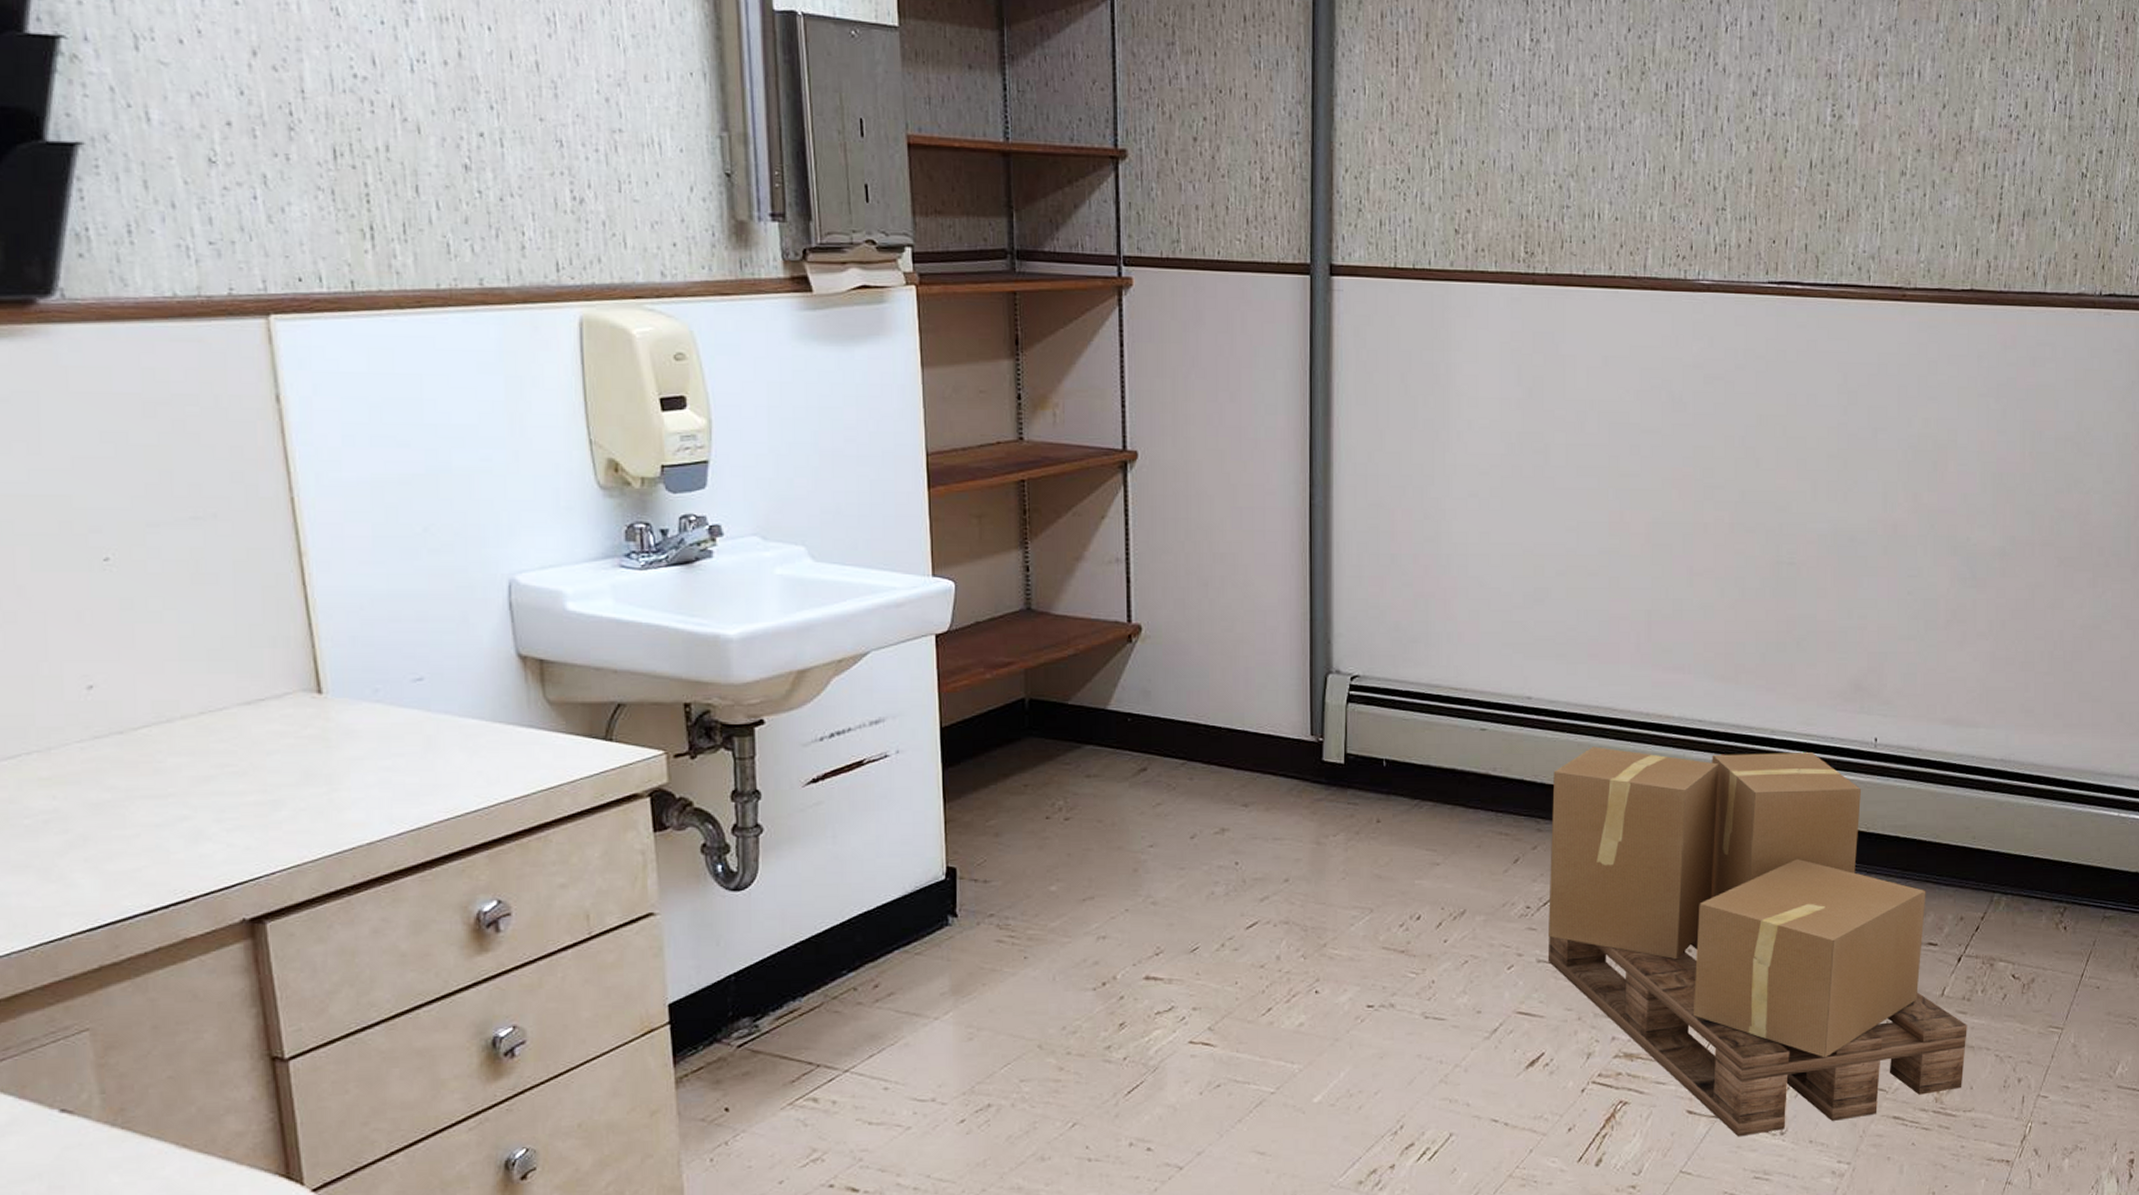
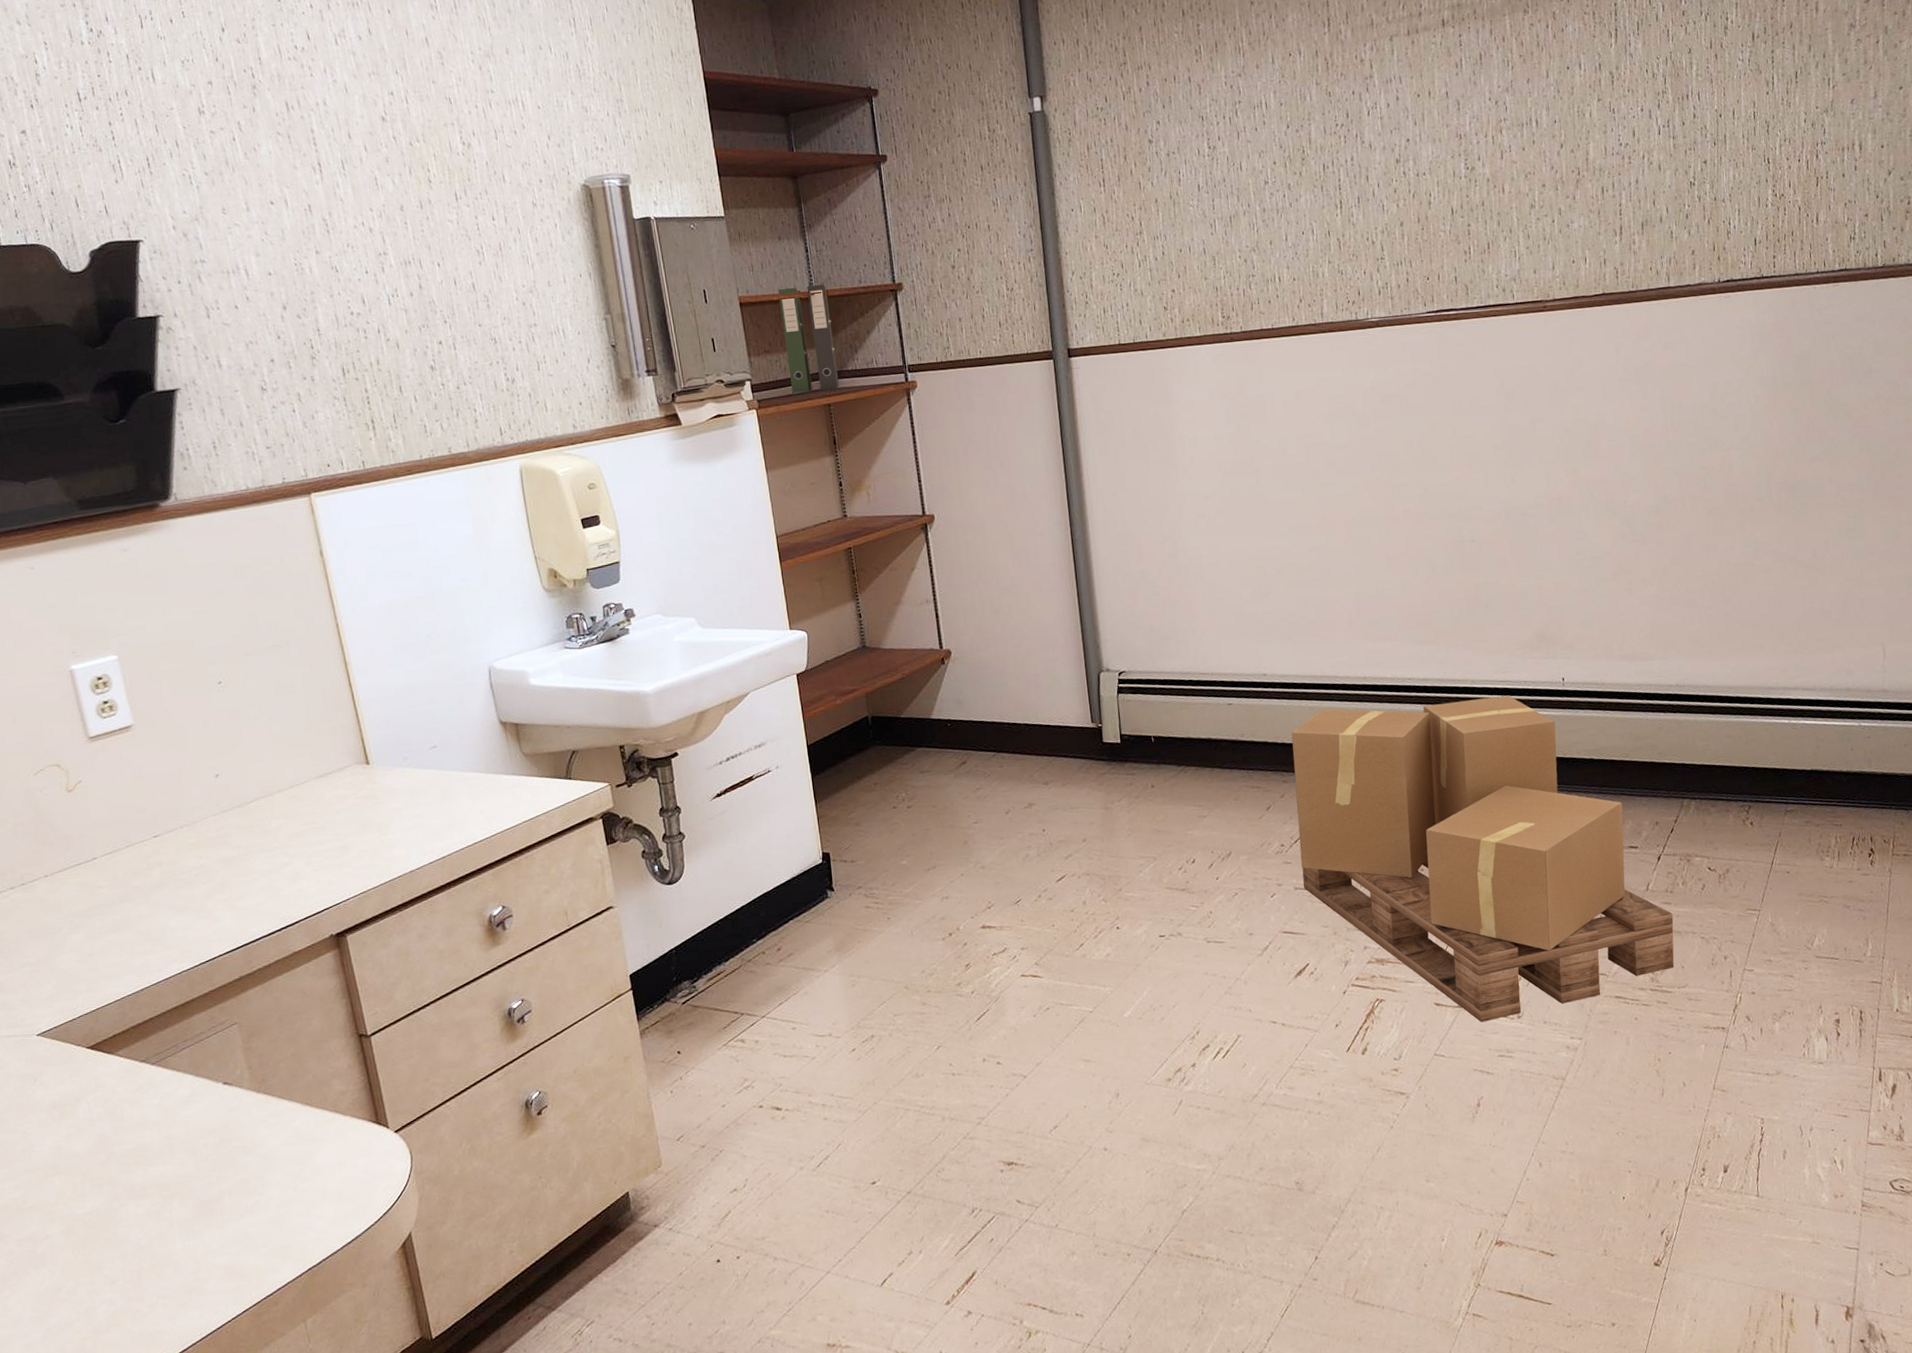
binder: none [962,133,1031,273] -> present [778,284,840,393]

